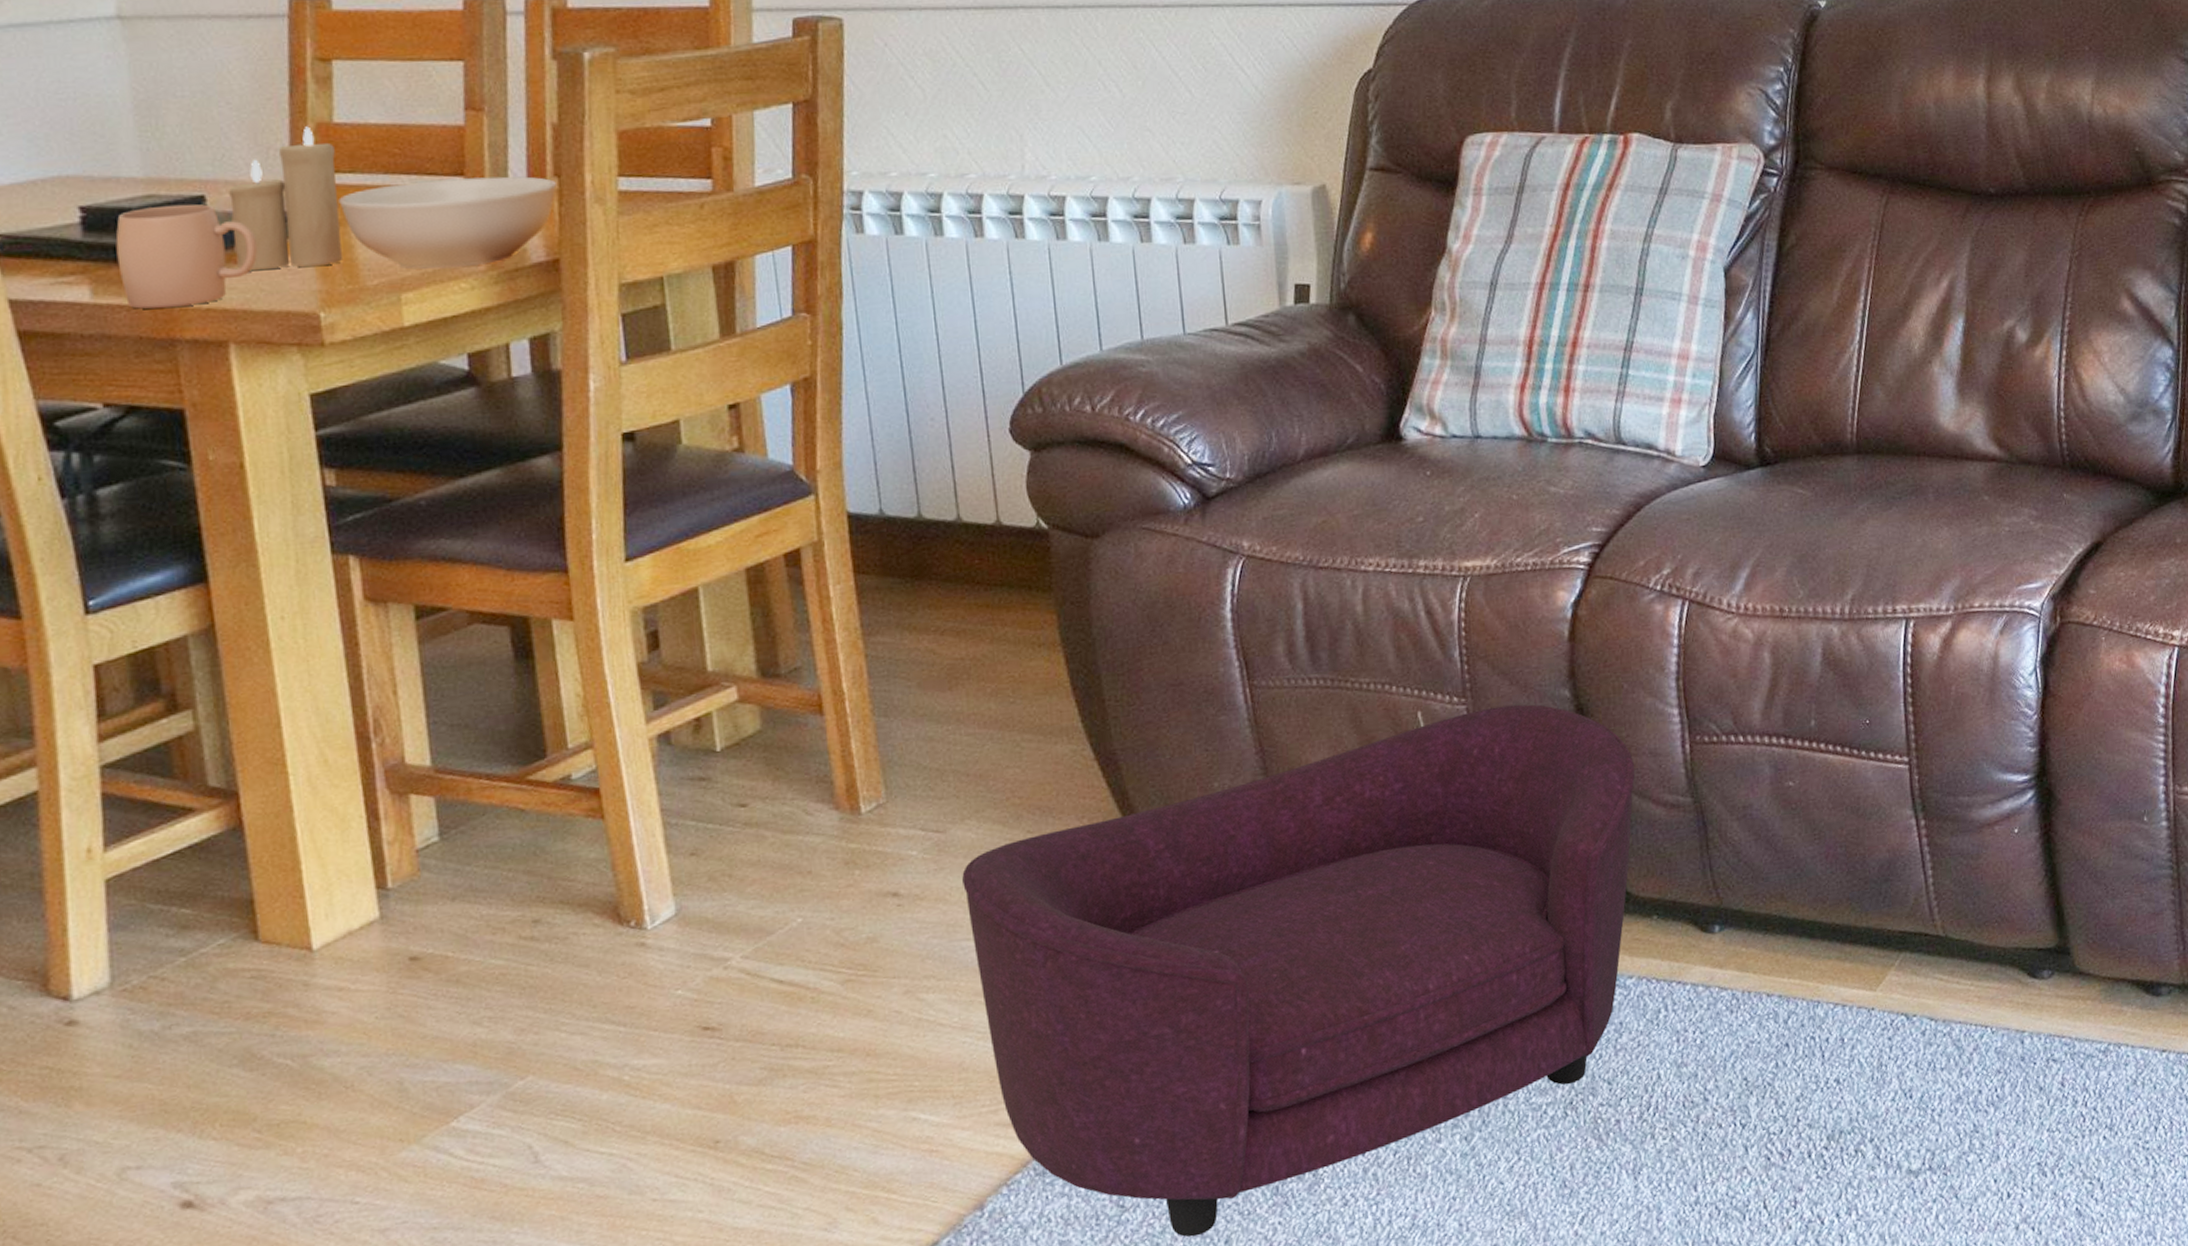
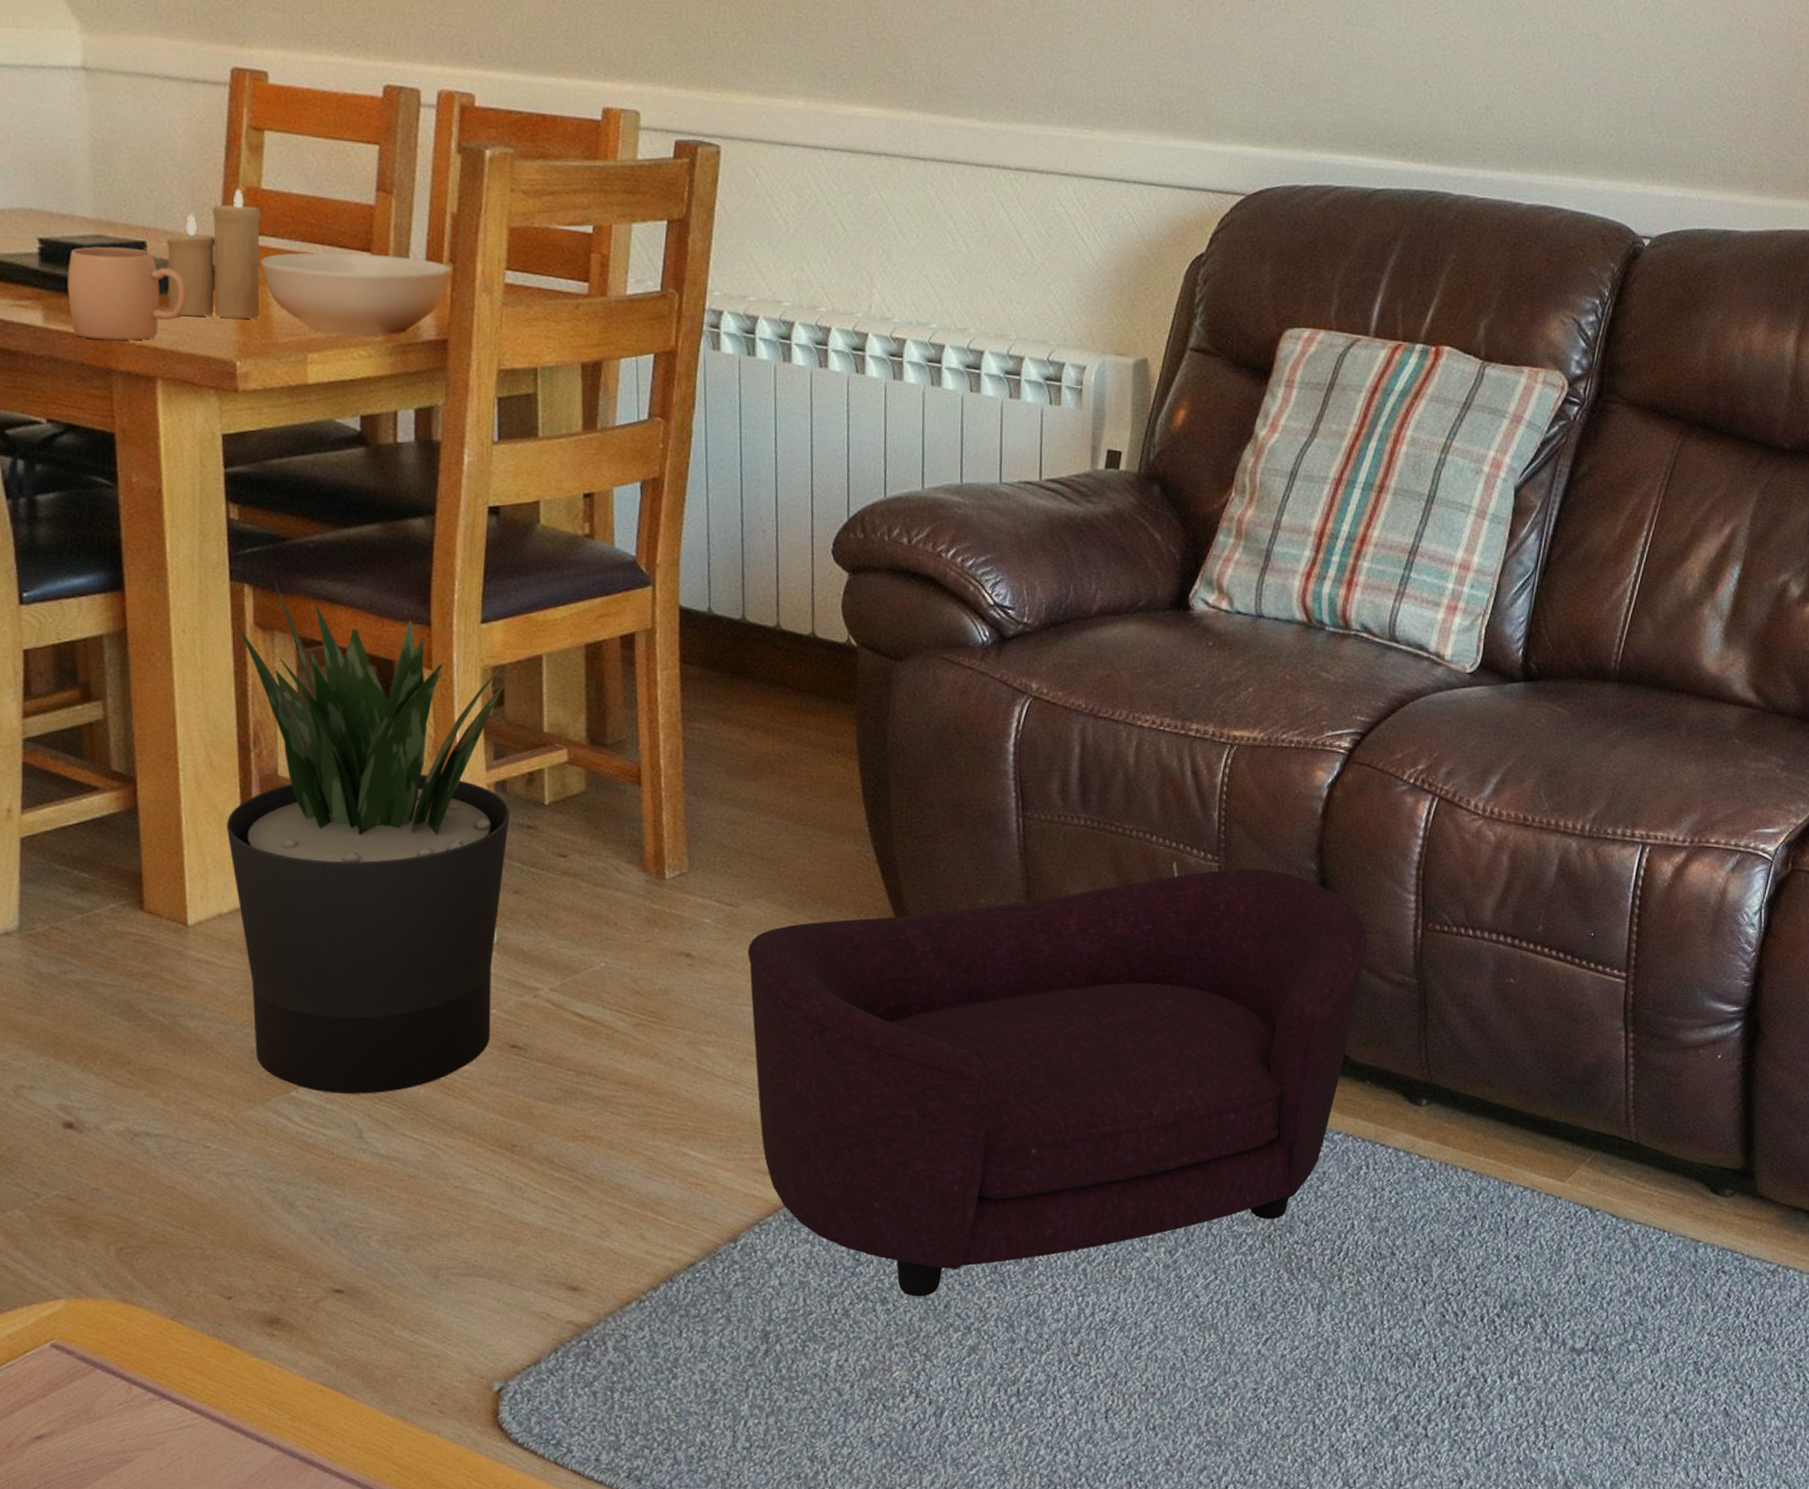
planter: none [347,548,679,1117] -> present [226,582,510,1094]

